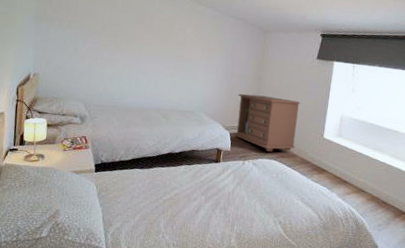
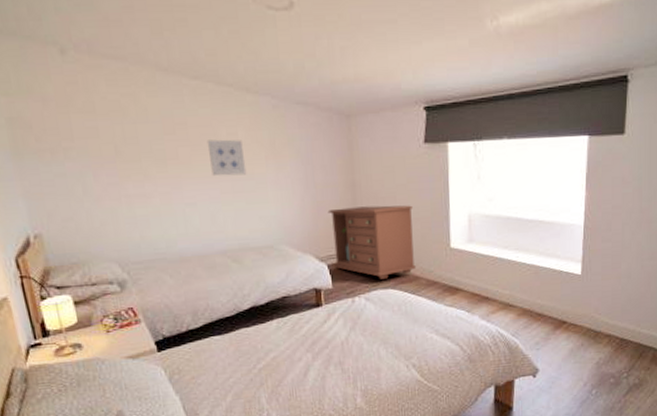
wall art: none [163,31,188,59] -> present [207,139,247,177]

